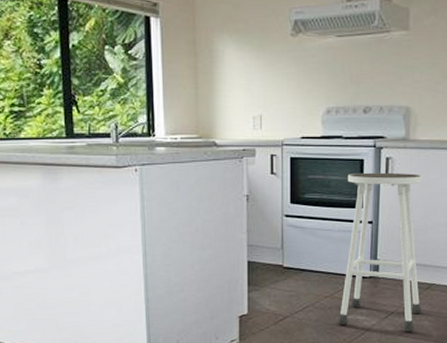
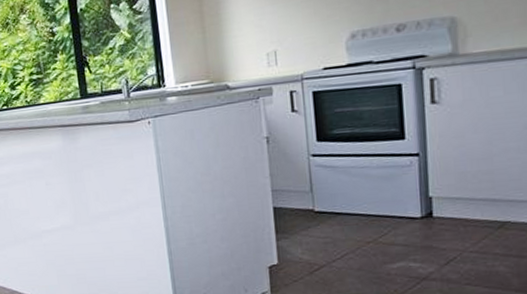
stool: present [337,172,423,333] -> none [382,93,494,281]

